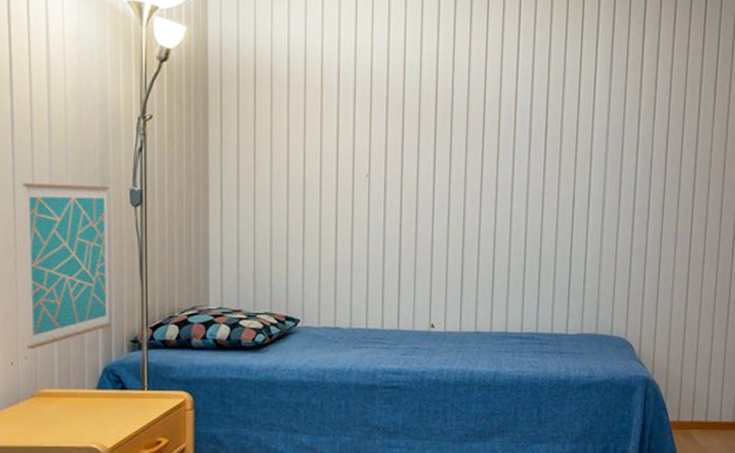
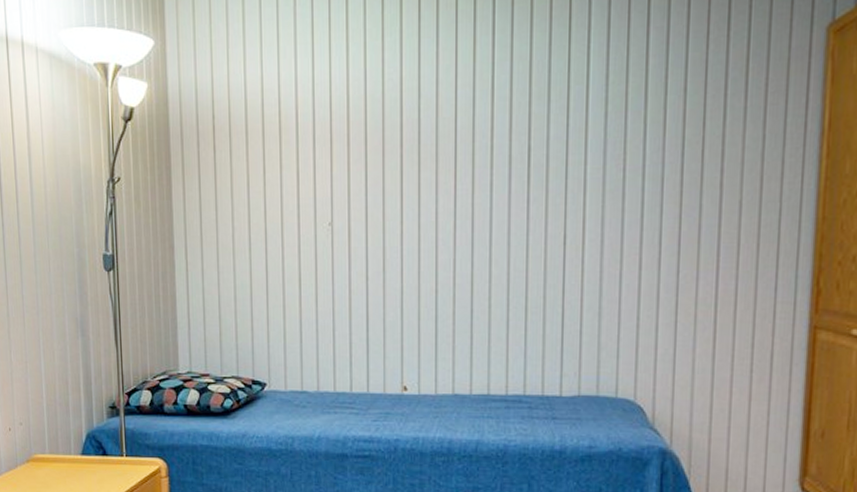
wall art: present [23,182,112,350] -> none [12,253,92,416]

